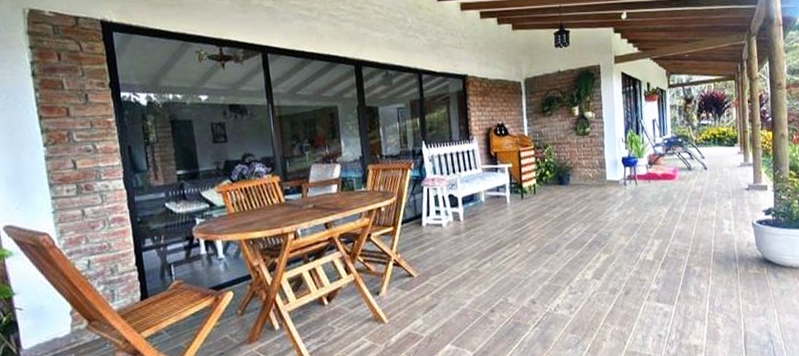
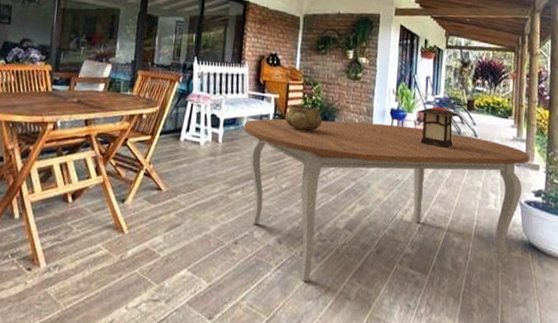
dining table: none [481,169,758,334] -> present [243,118,530,282]
decorative bowl: none [520,170,558,195] -> present [285,104,323,132]
lantern: none [648,134,702,187] -> present [417,99,475,149]

